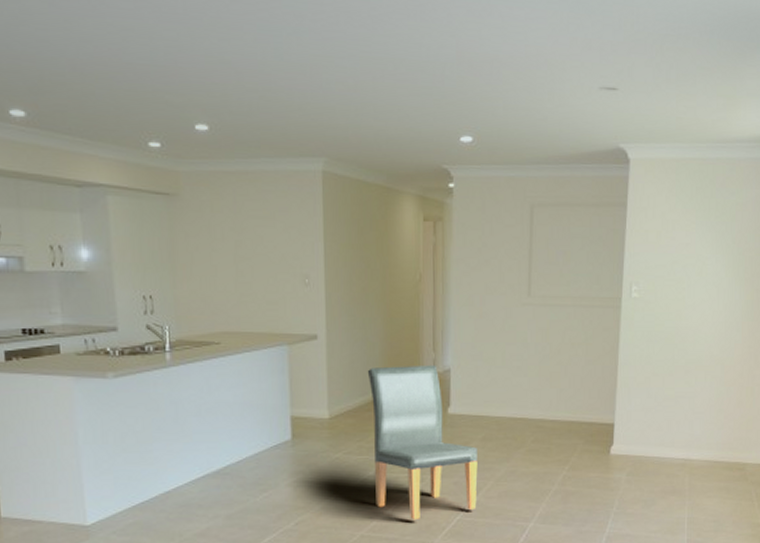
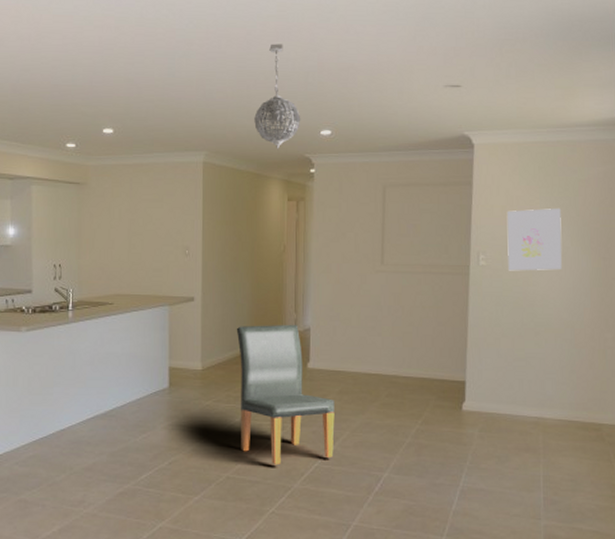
pendant light: none [382,24,438,159] -> present [254,44,301,150]
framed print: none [661,235,717,304] -> present [506,208,562,271]

